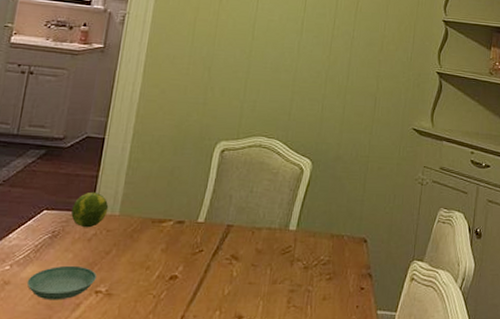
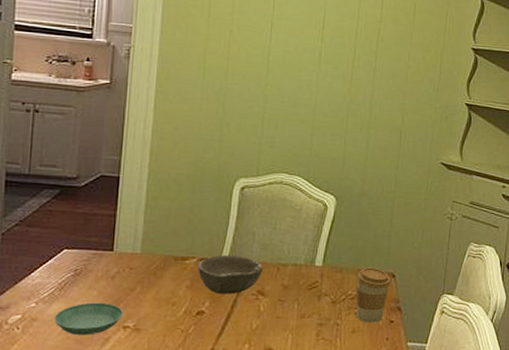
fruit: present [71,191,109,228] -> none [92,230,130,266]
bowl: none [174,217,239,259] -> present [198,254,264,294]
coffee cup: none [328,232,363,290] -> present [356,267,391,323]

